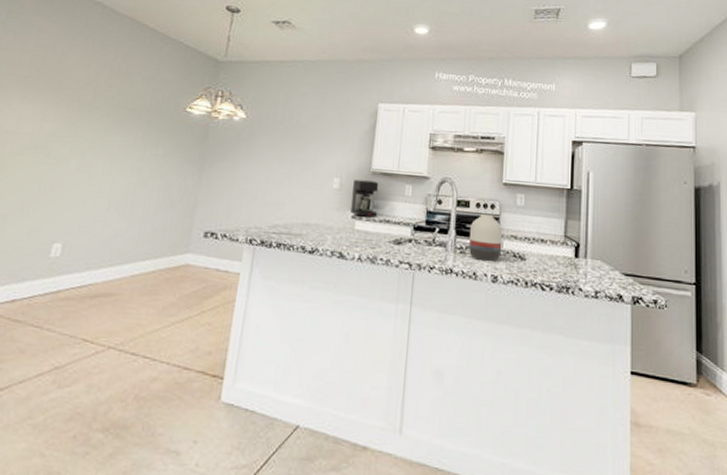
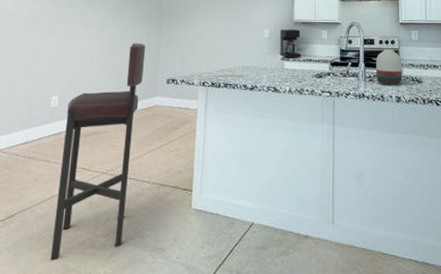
bar stool: none [28,182,182,460] -> present [50,43,146,261]

